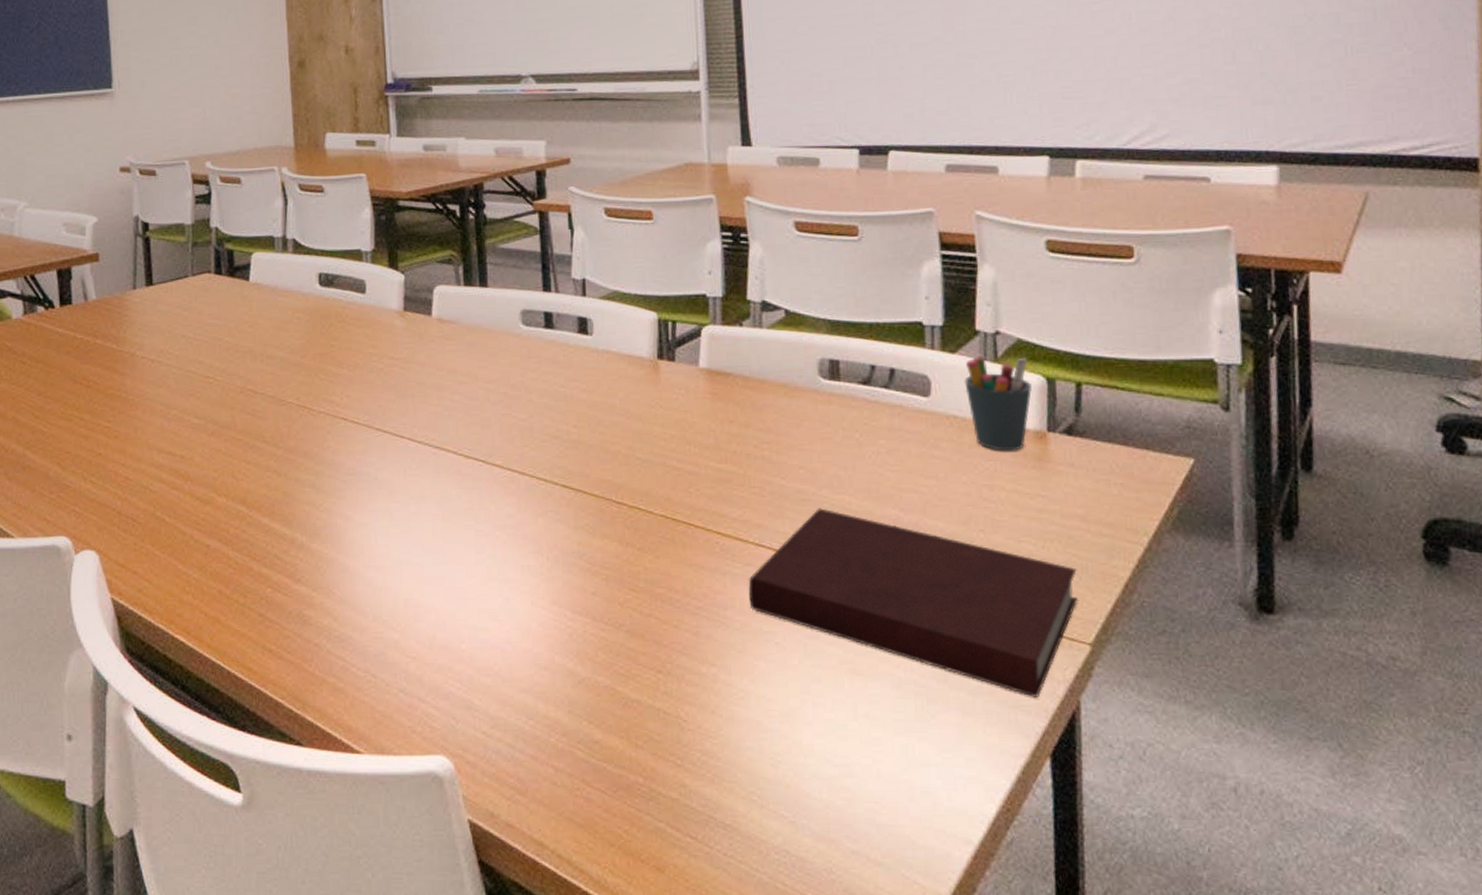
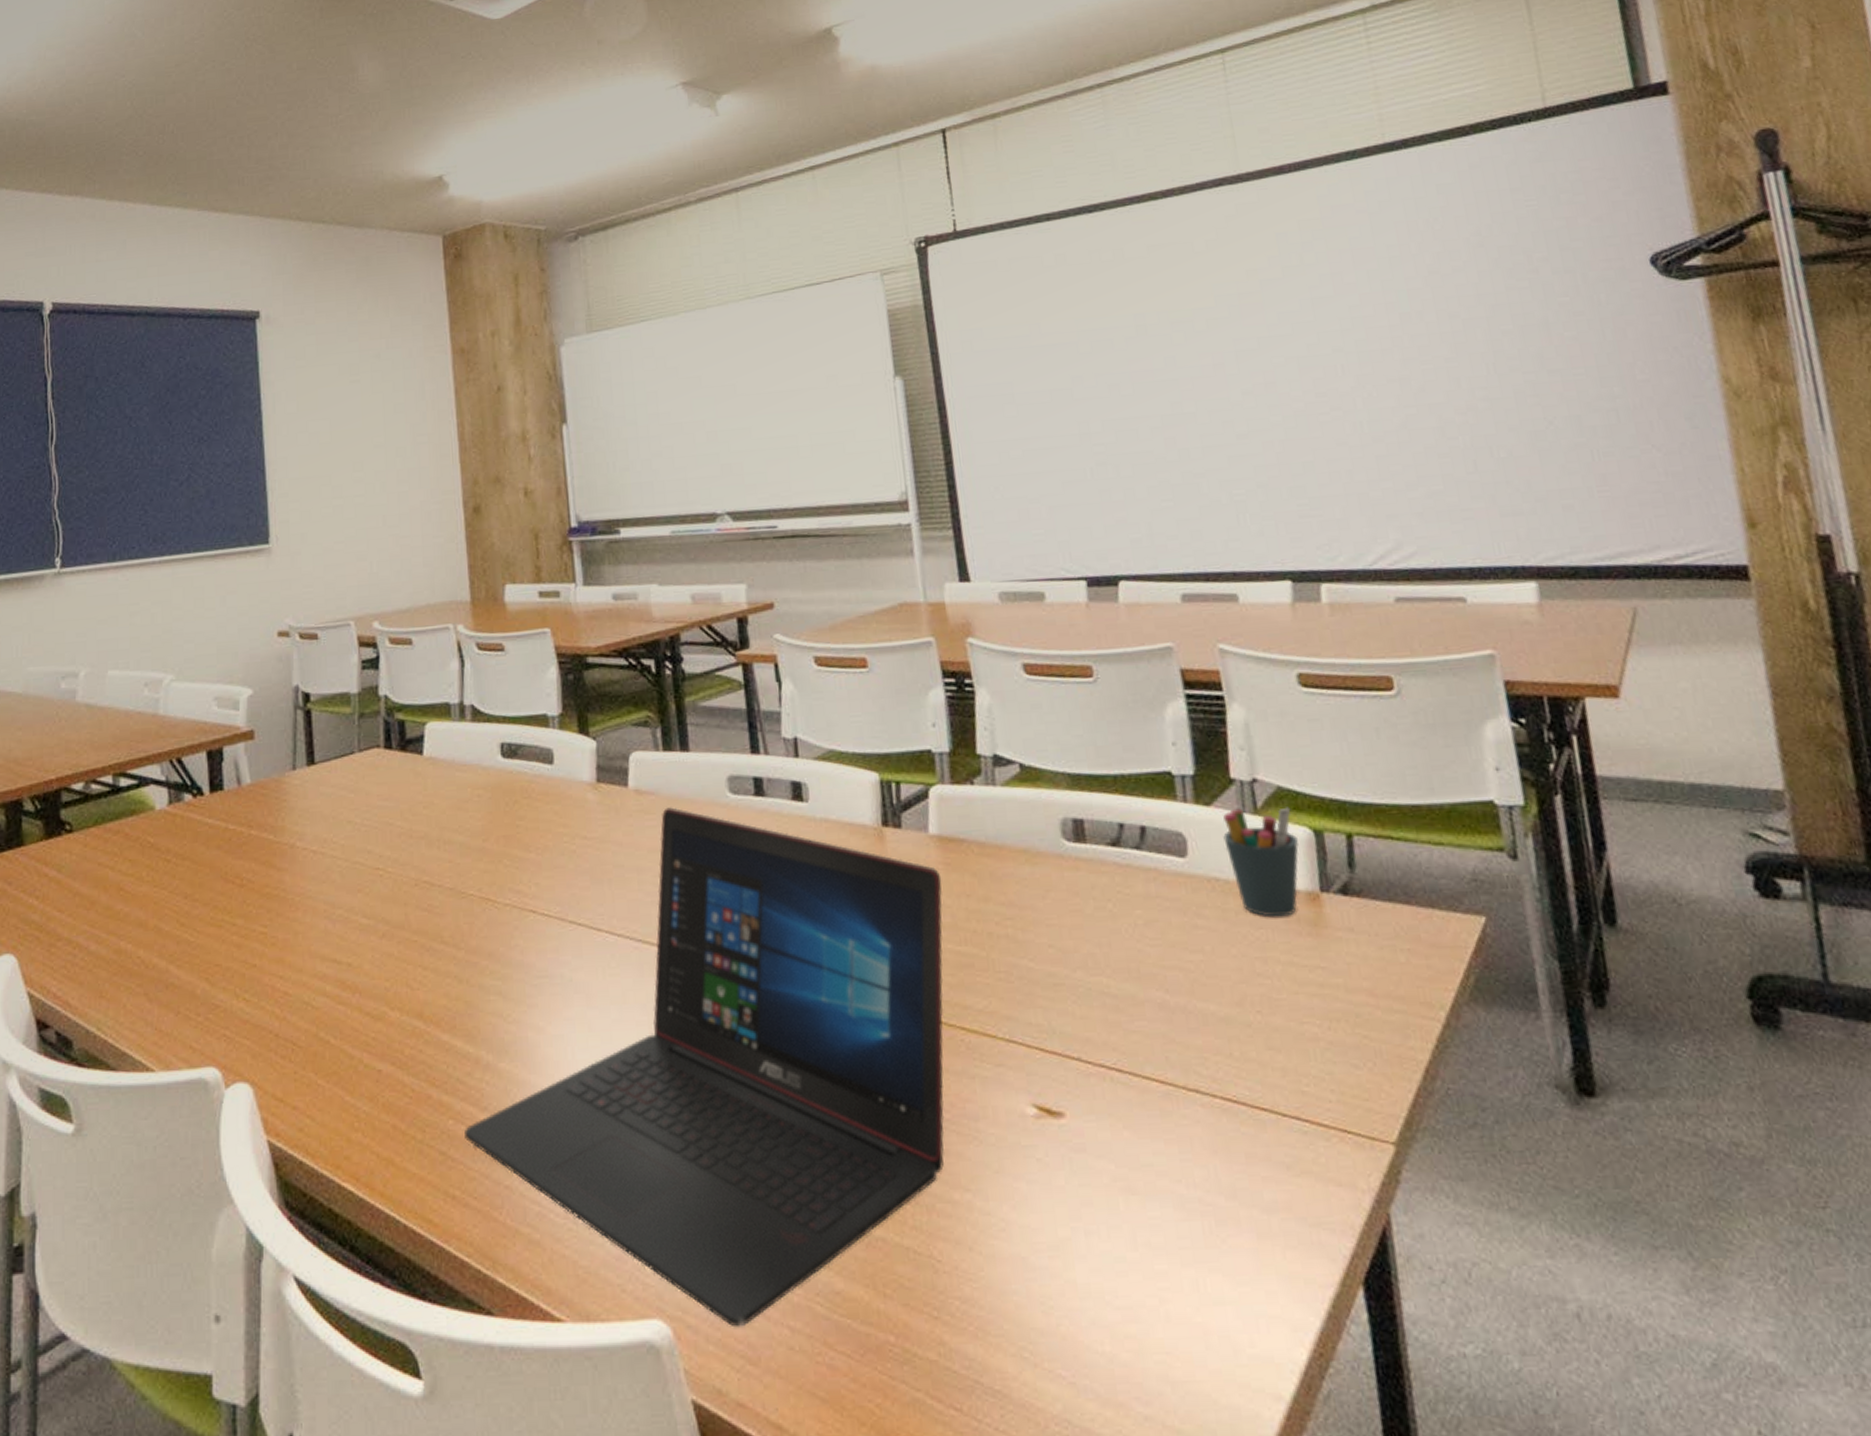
laptop: none [281,335,708,765] -> present [464,807,945,1328]
notebook: present [748,508,1079,697] -> none [1000,993,1376,1212]

